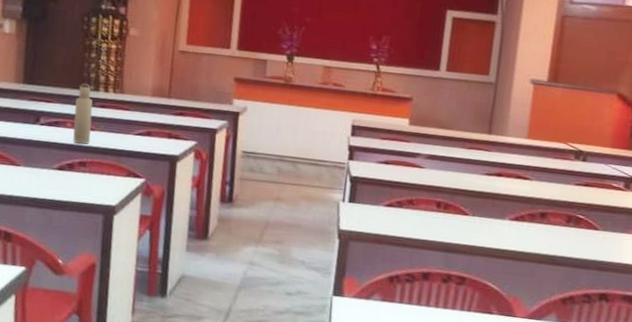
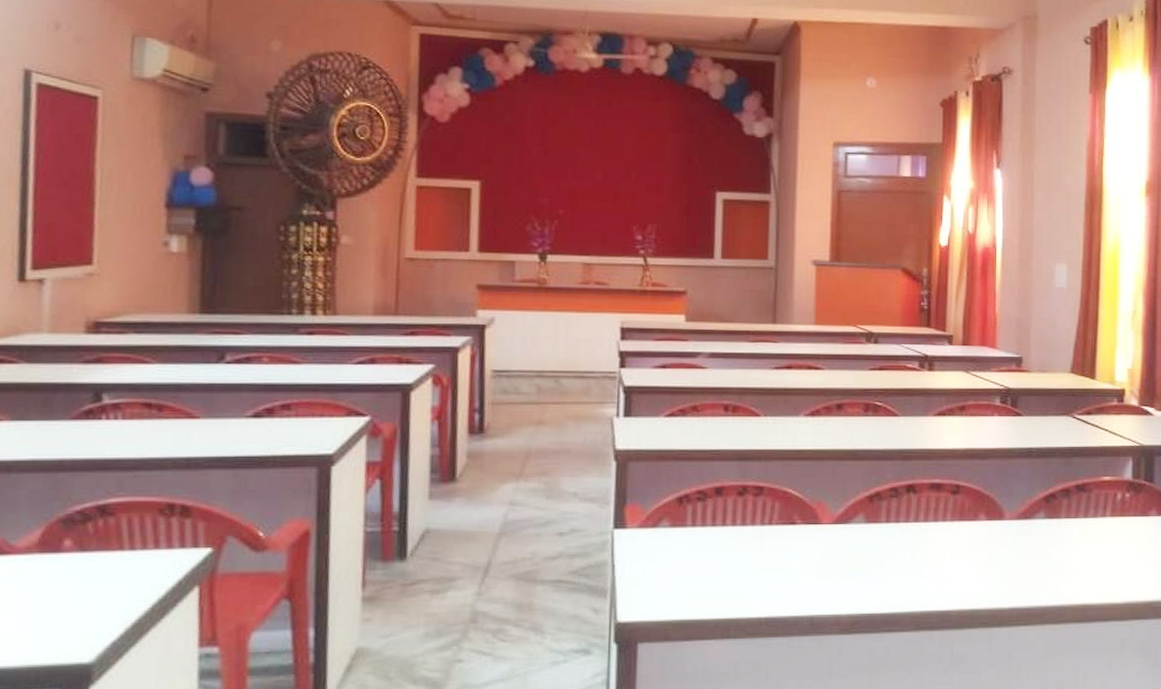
bottle: present [72,84,93,144] -> none [270,307,297,382]

